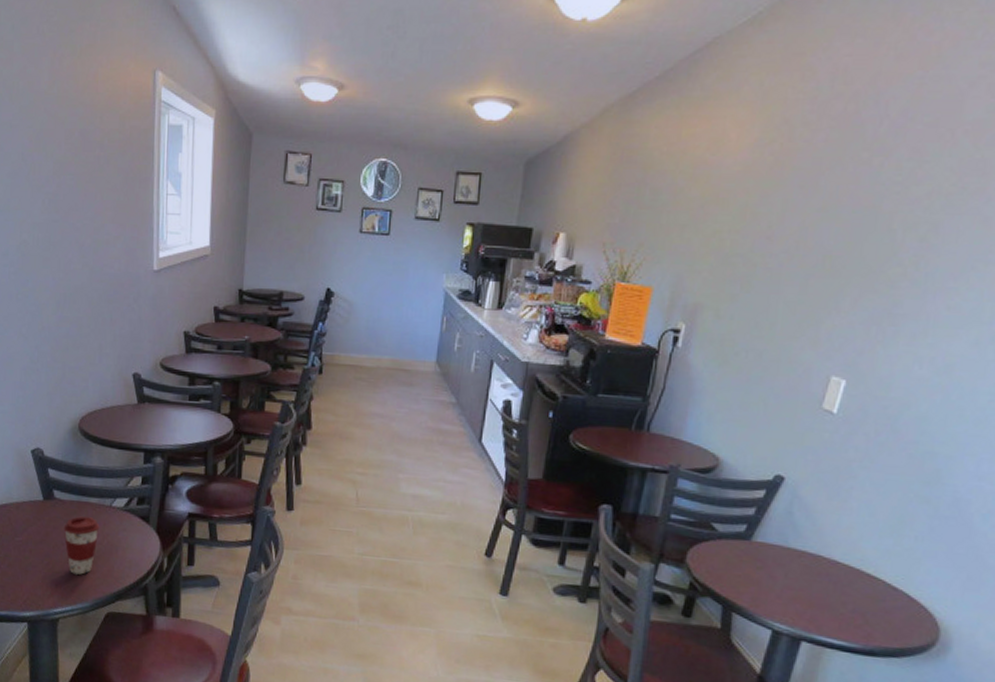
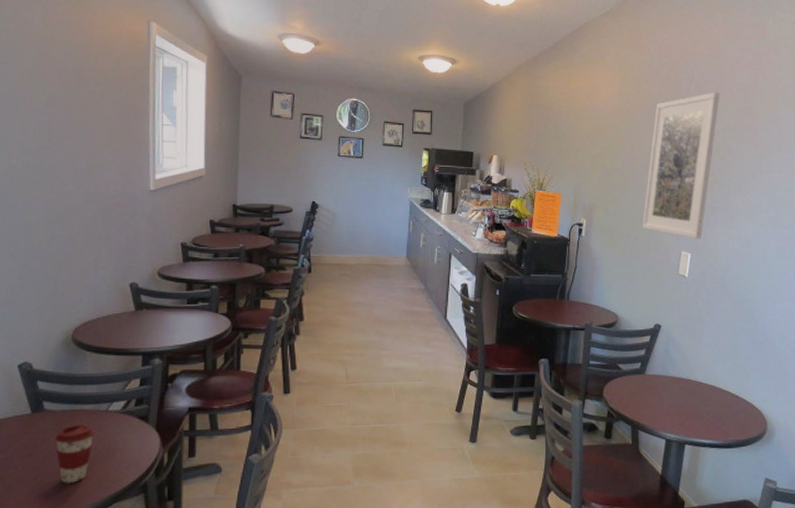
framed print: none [771,136,932,360] -> present [642,92,720,239]

